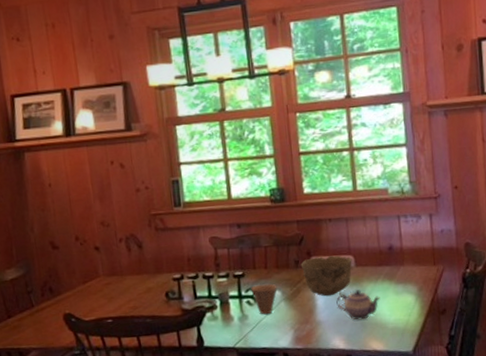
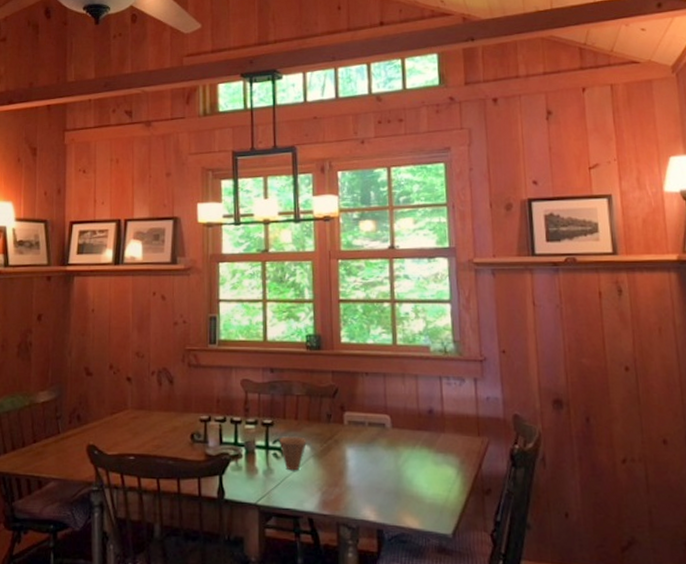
bowl: present [300,255,352,297] -> none [333,413,388,458]
teapot: present [336,289,380,320] -> none [369,455,418,490]

